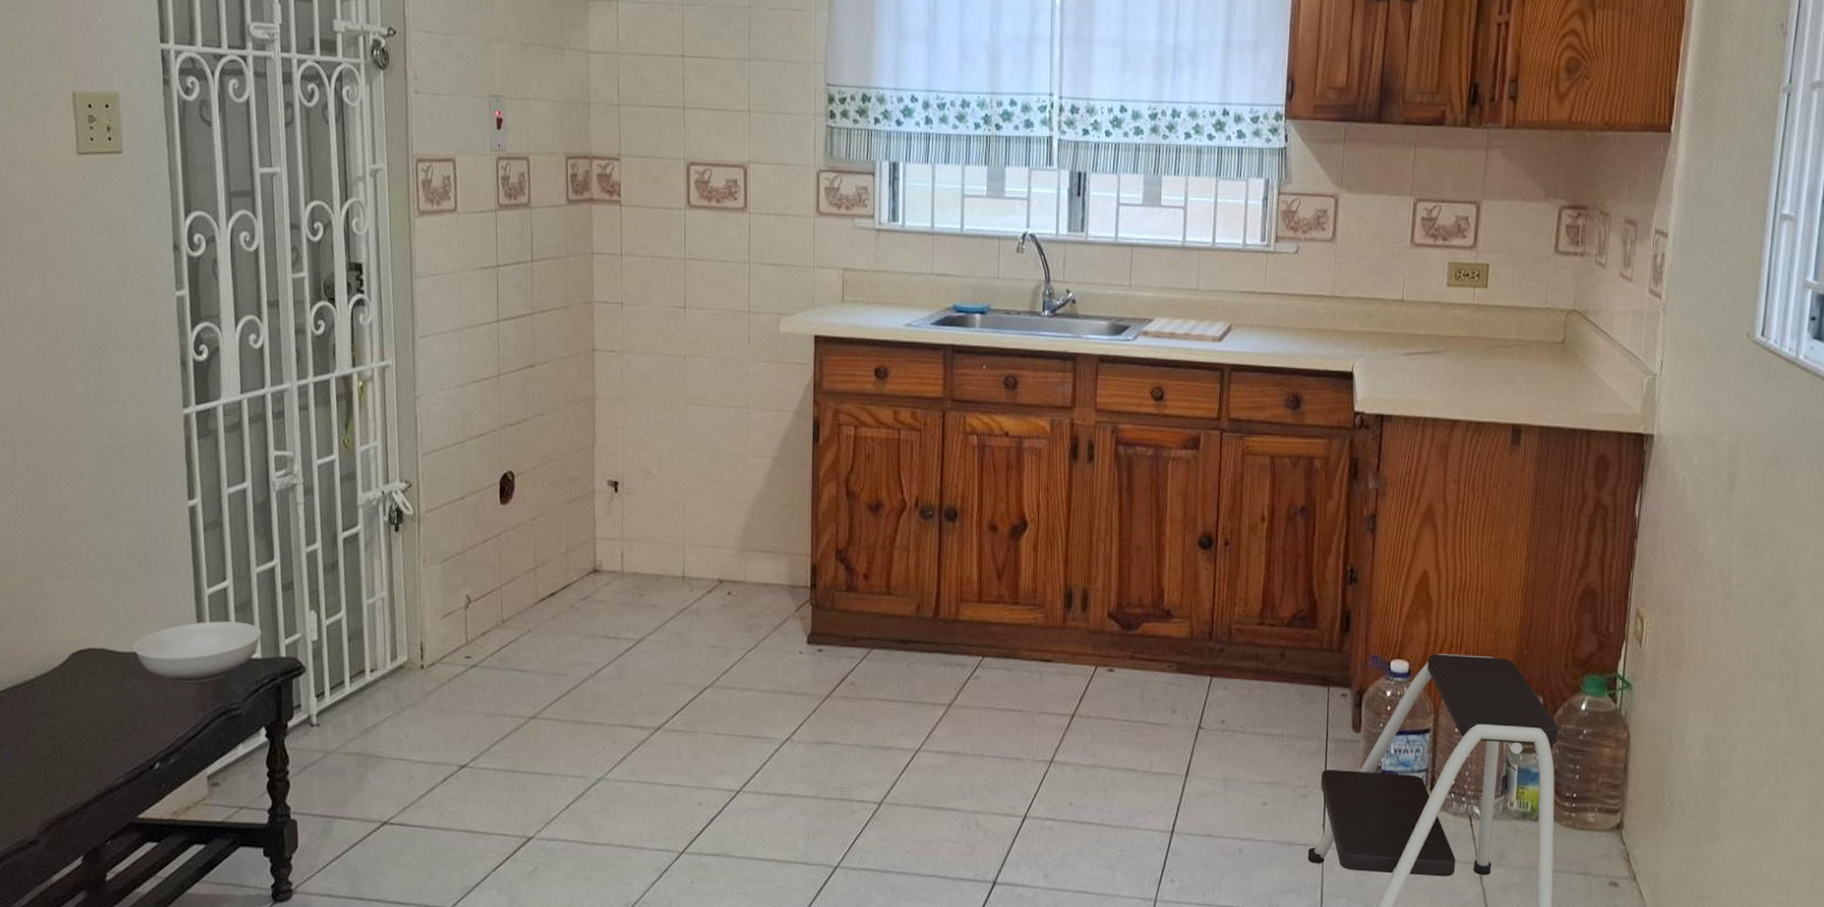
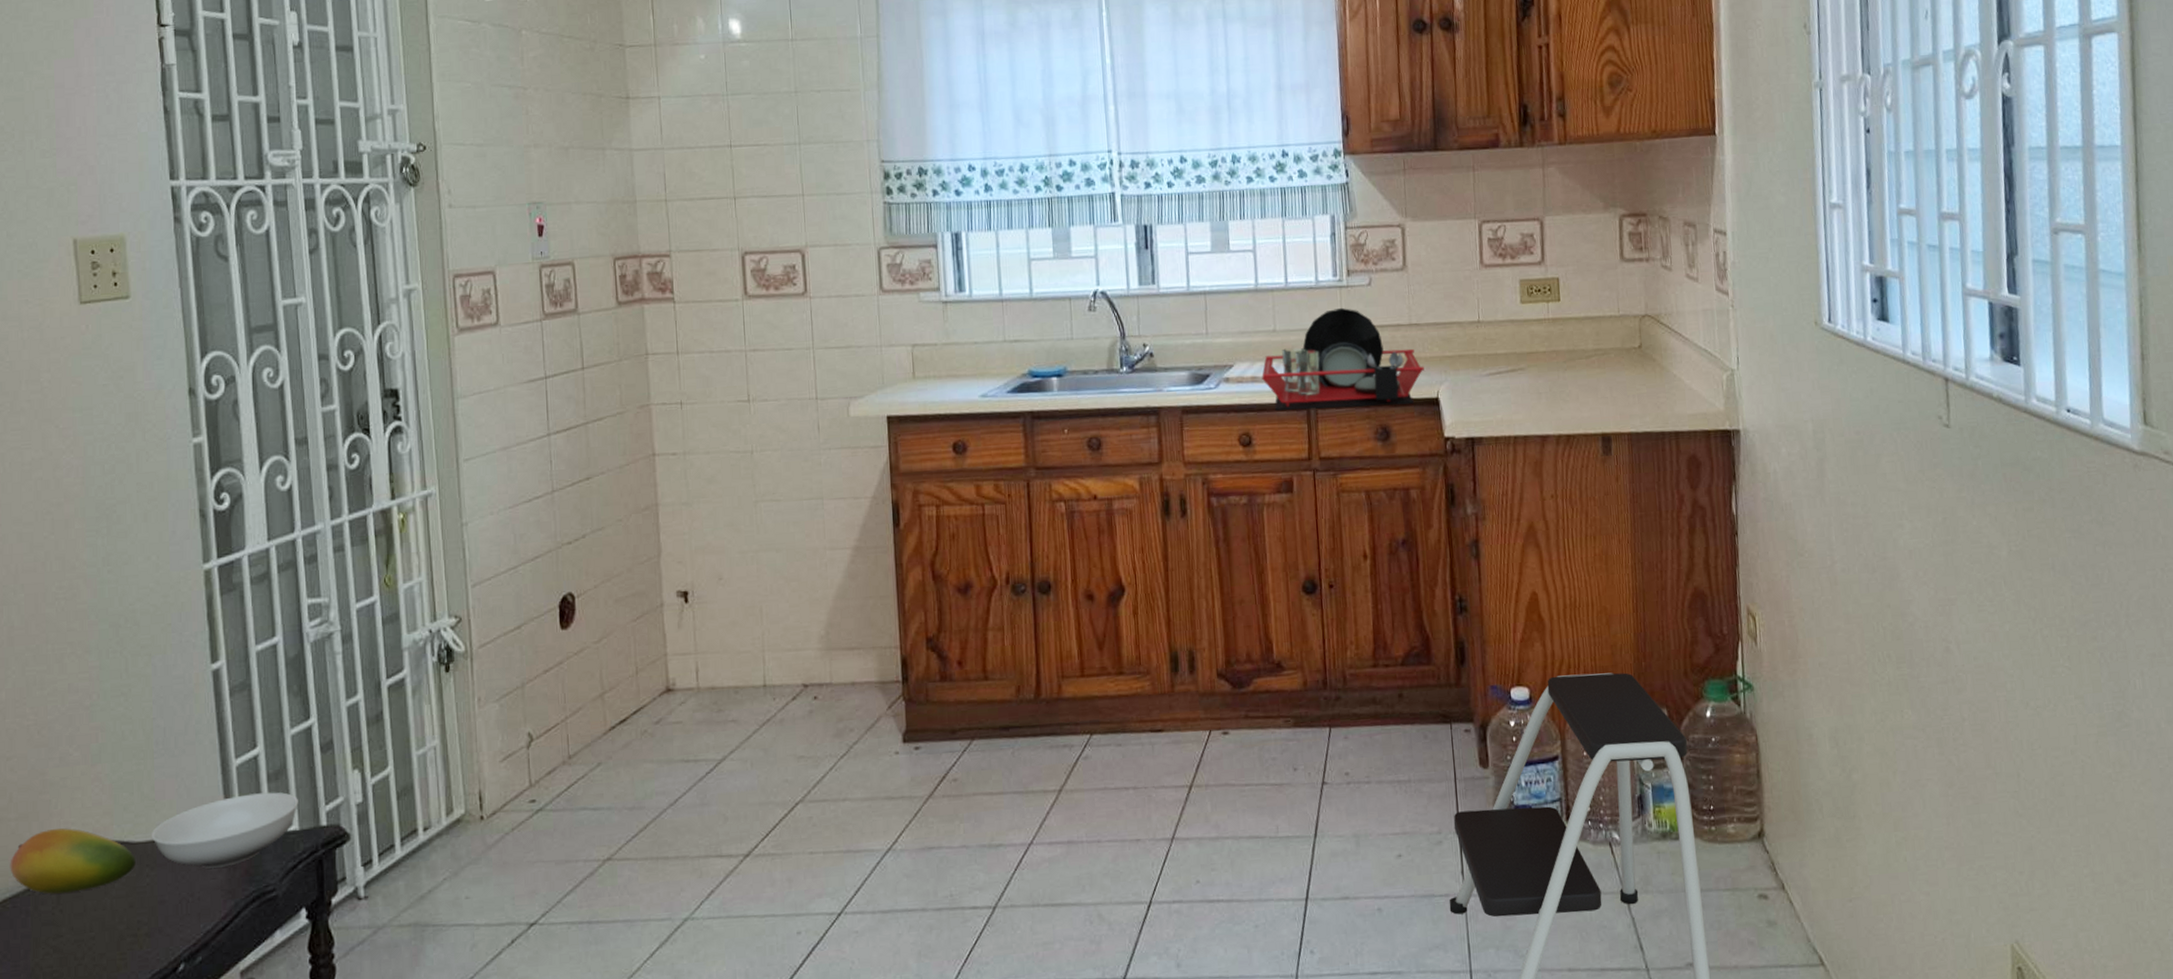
fruit: none [12,632,119,689] -> present [10,828,136,894]
dish rack: none [1180,272,1342,376] -> present [1262,307,1424,412]

